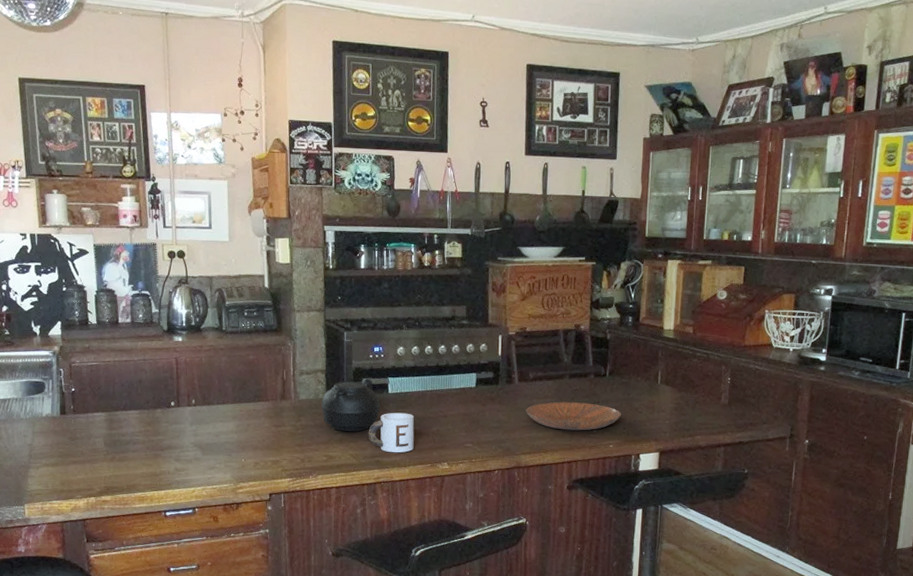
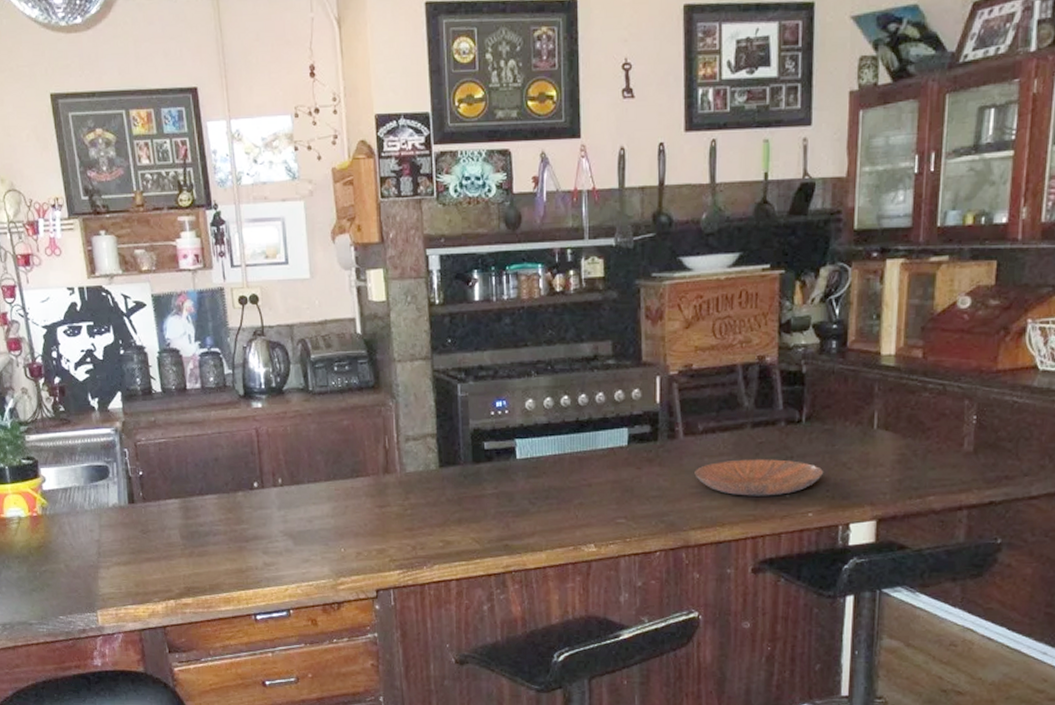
teapot: present [317,378,381,432] -> none [427,441,507,511]
mug: present [368,412,415,453] -> none [493,483,551,534]

